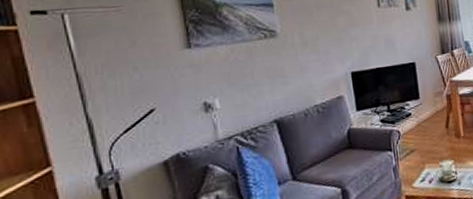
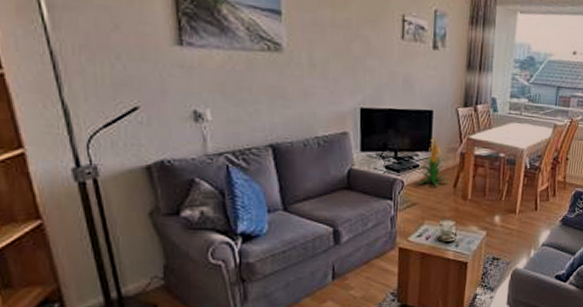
indoor plant: none [412,84,441,131] -> present [419,136,449,187]

